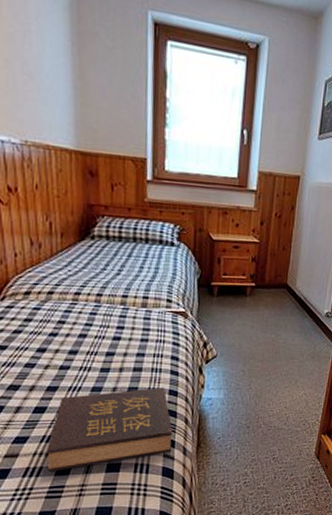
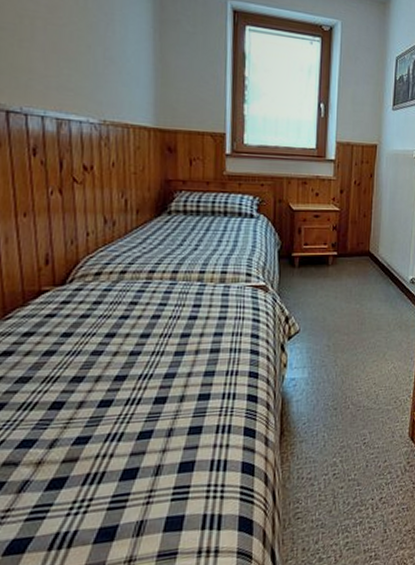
hardback book: present [47,387,173,472] -> none [111,369,253,477]

